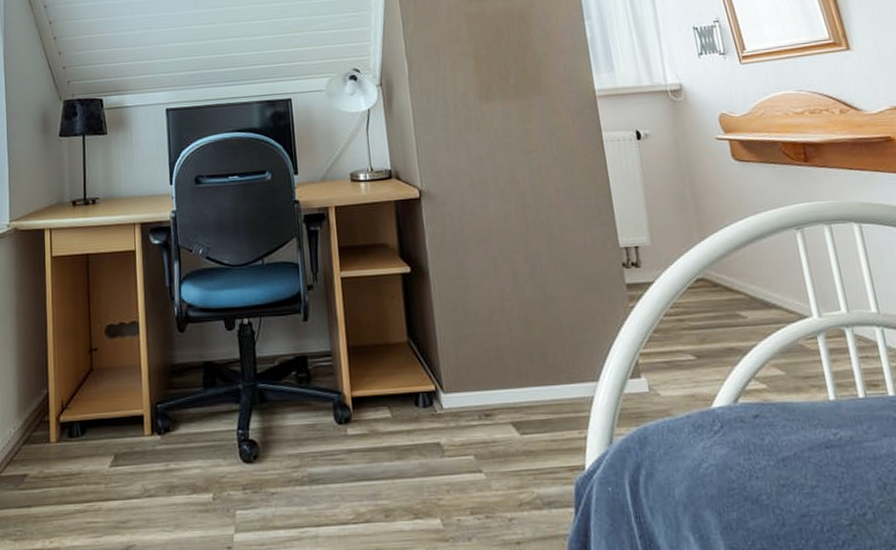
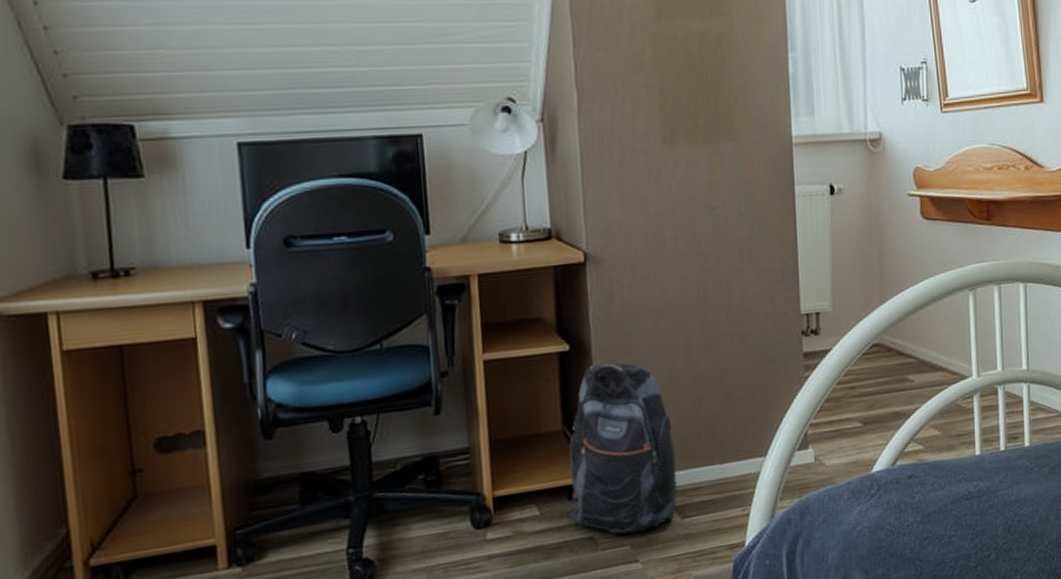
backpack: none [414,284,515,445] -> present [569,362,678,536]

